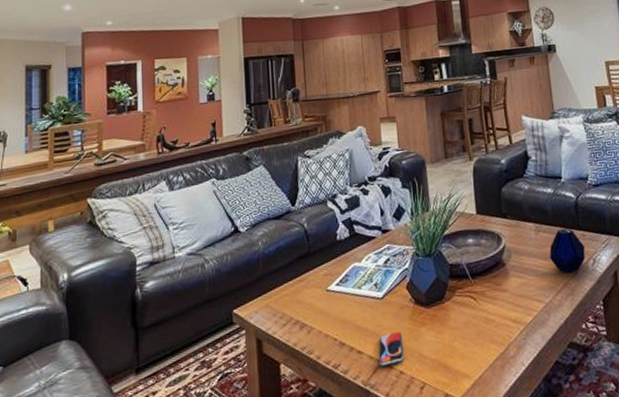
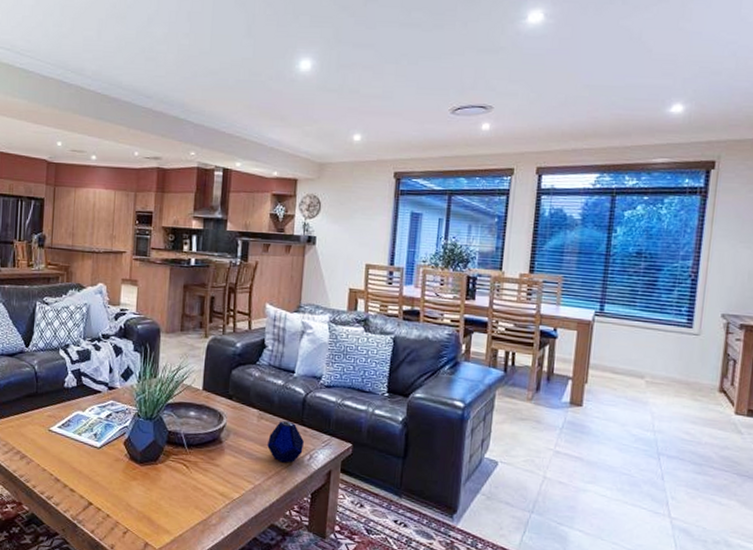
smartphone: present [378,331,403,366] -> none [89,480,113,507]

